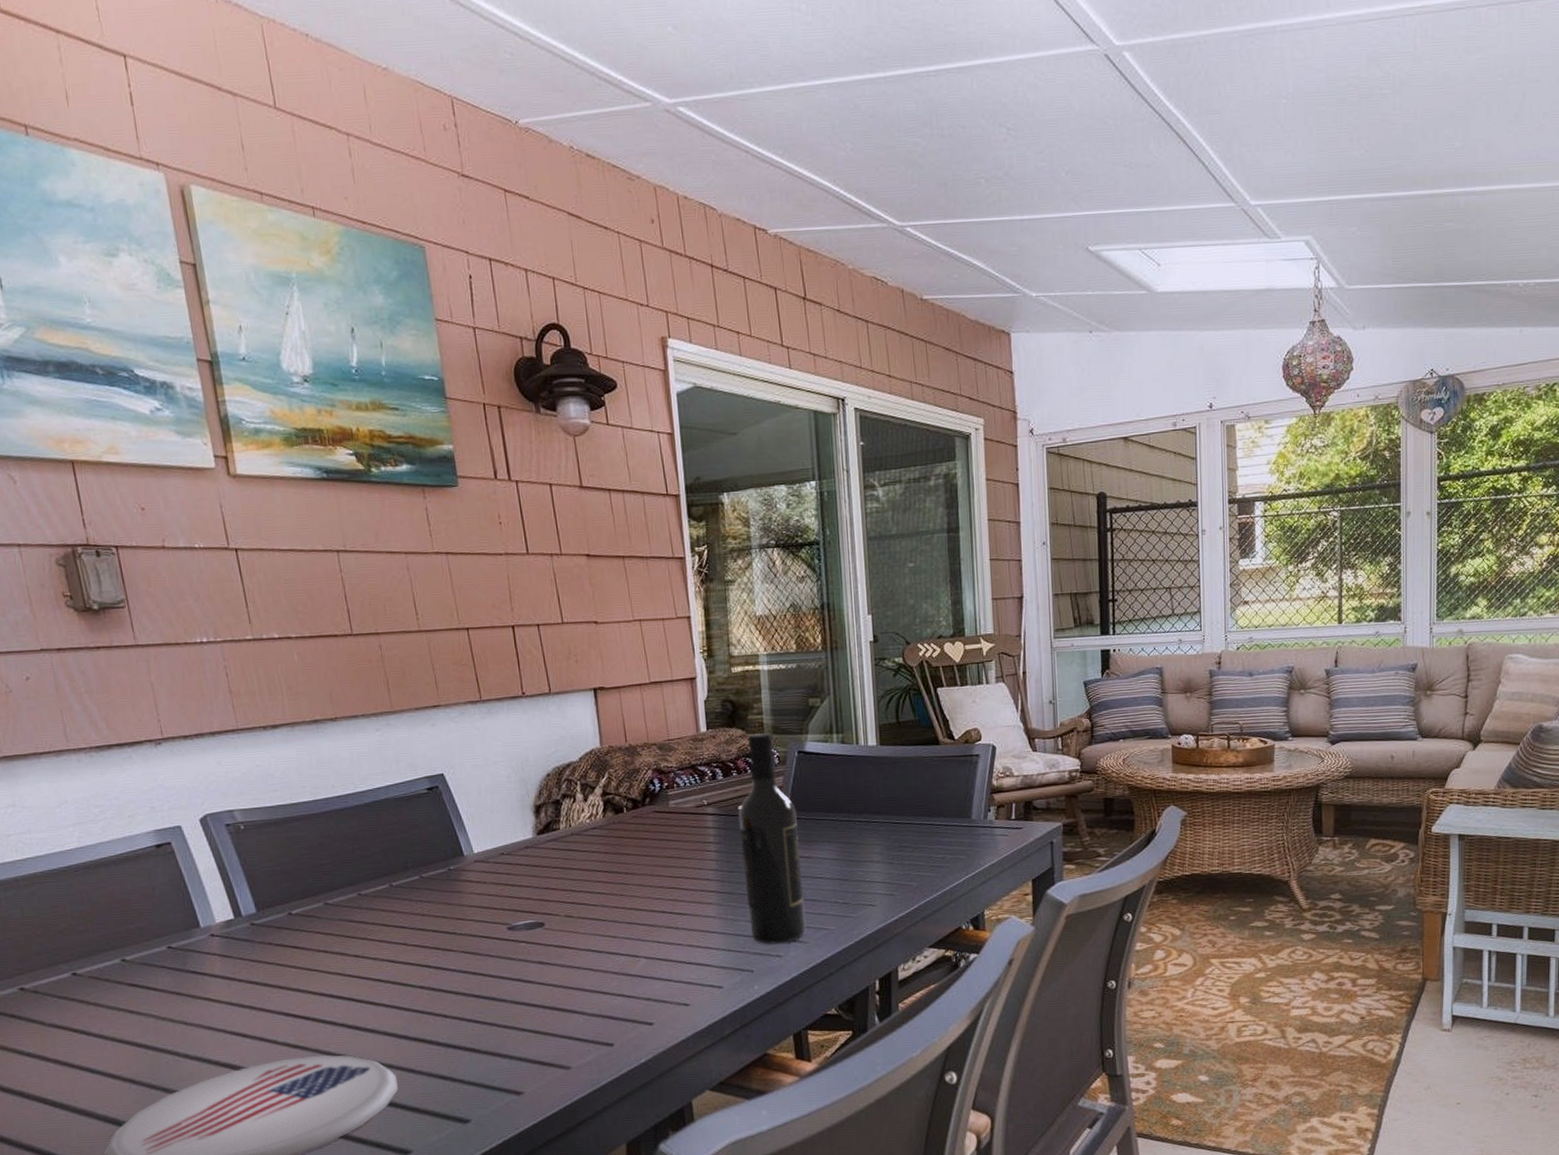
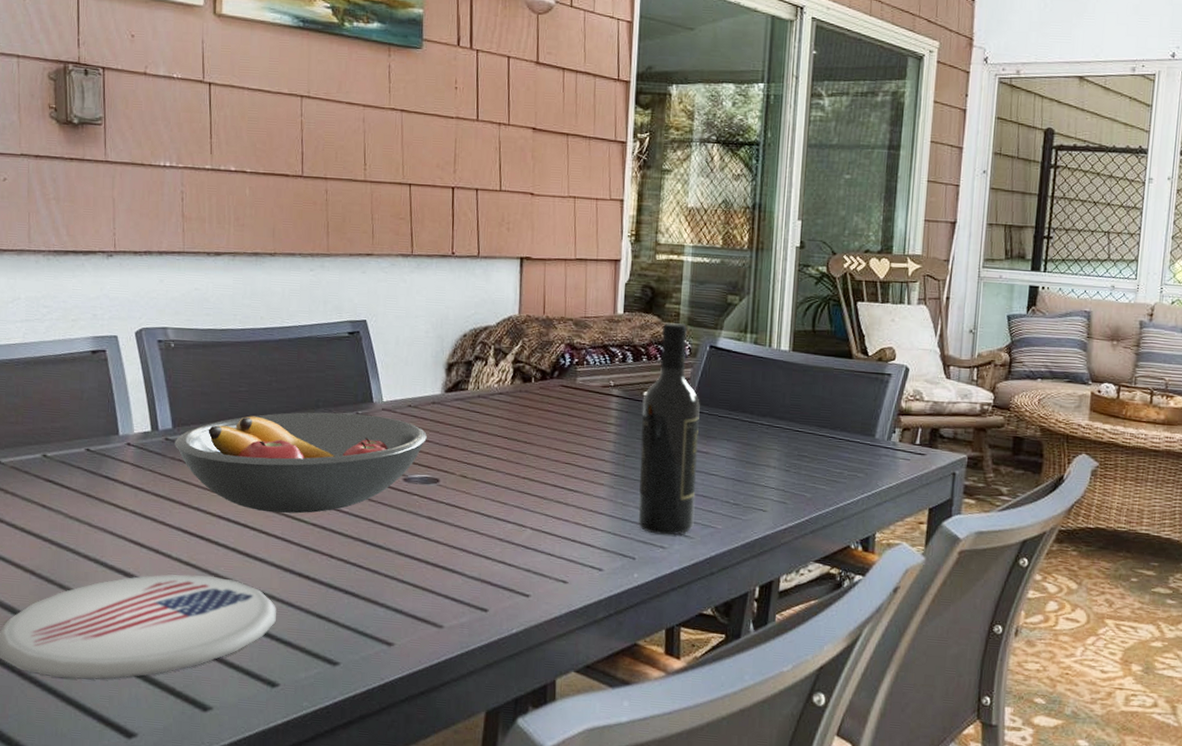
fruit bowl: none [261,868,525,982] -> present [175,412,427,514]

